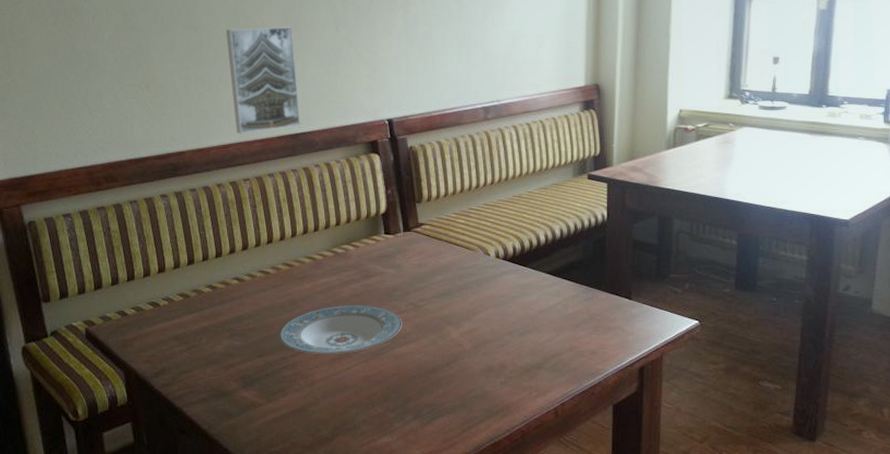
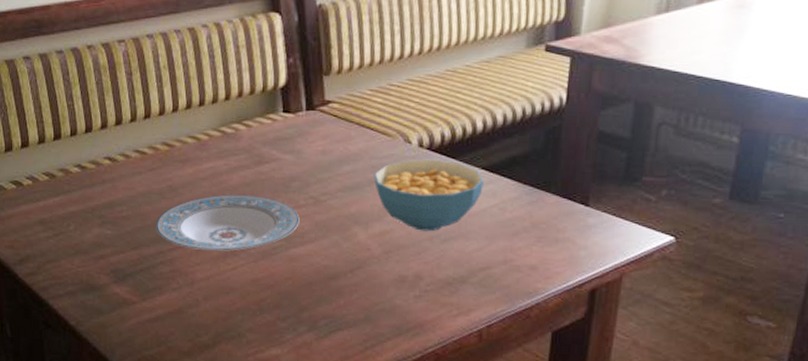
cereal bowl: none [461,267,549,327] -> present [374,159,484,232]

